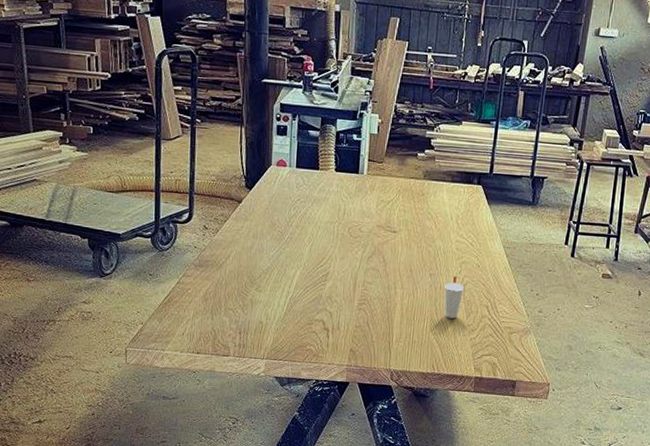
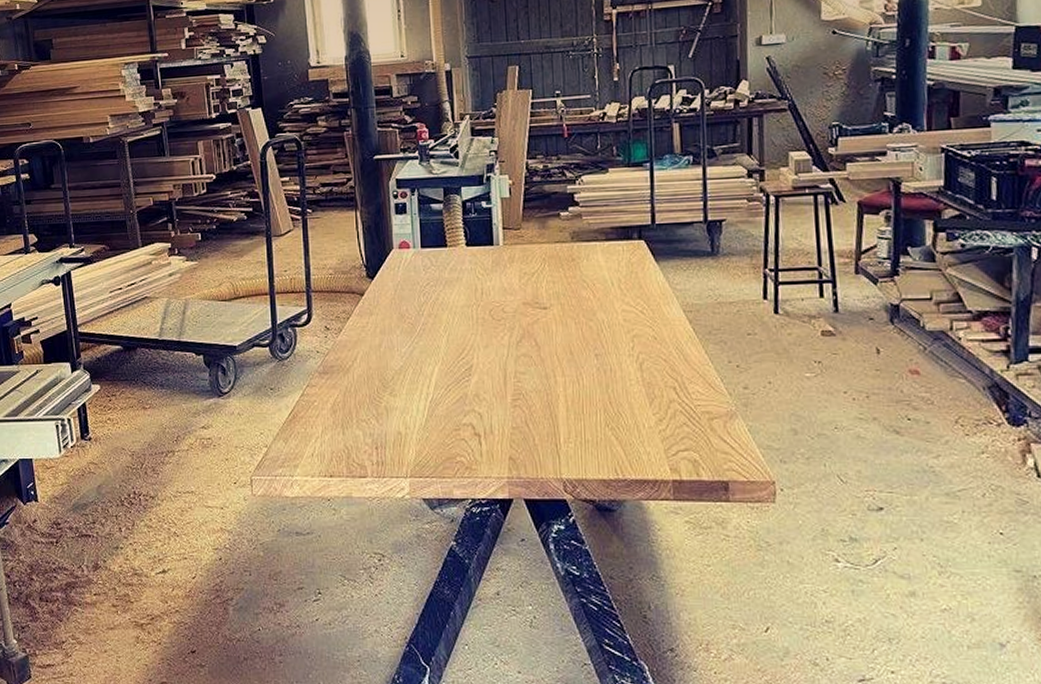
cup: present [444,276,465,319] -> none [616,354,642,407]

